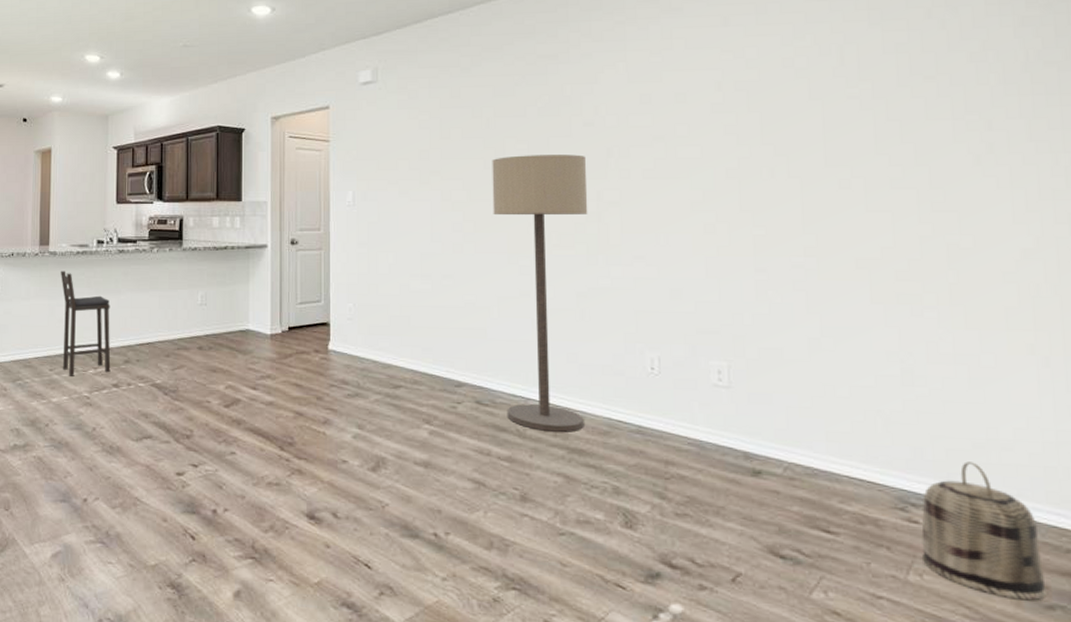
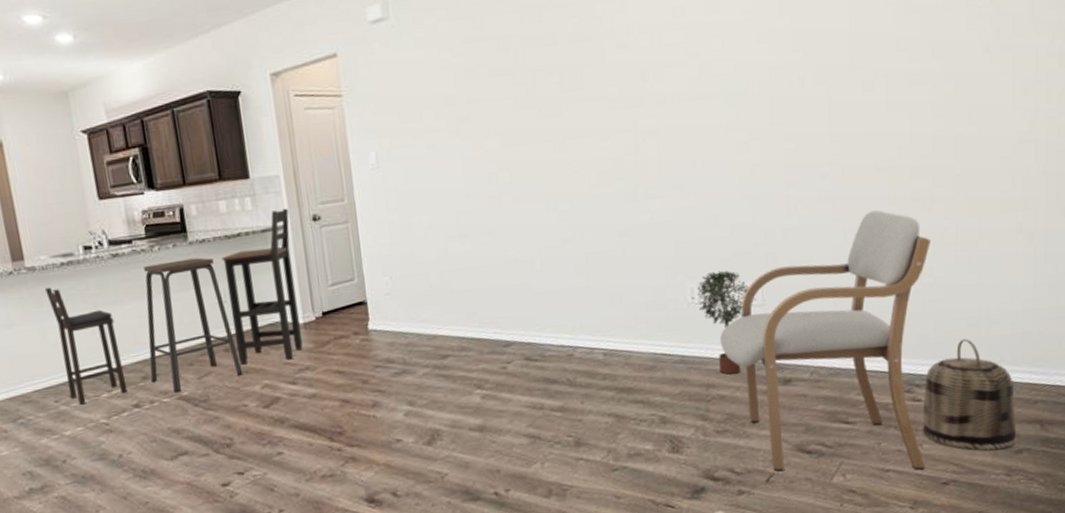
bar stool: none [132,262,211,380] -> present [144,257,243,393]
bar stool: none [208,230,271,366] -> present [221,208,303,365]
floor lamp: present [492,154,588,432] -> none [523,82,631,377]
potted tree: none [657,345,719,455] -> present [697,270,754,375]
armchair: none [680,308,927,605] -> present [719,210,931,472]

